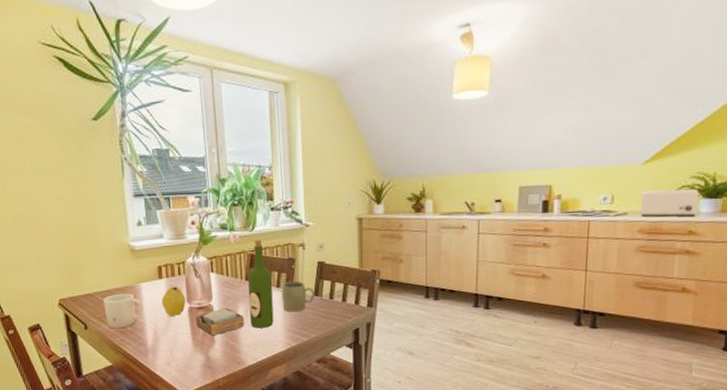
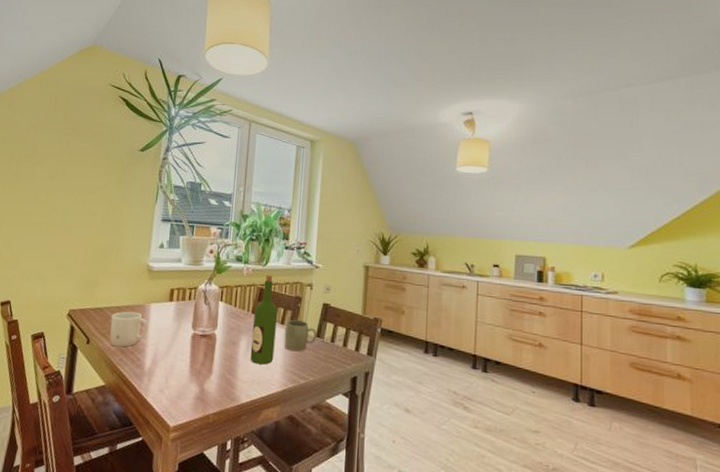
fruit: present [161,286,186,317] -> none [167,310,192,342]
napkin holder: present [195,307,245,336] -> none [197,338,245,367]
toaster: present [639,188,702,218] -> none [629,273,687,303]

